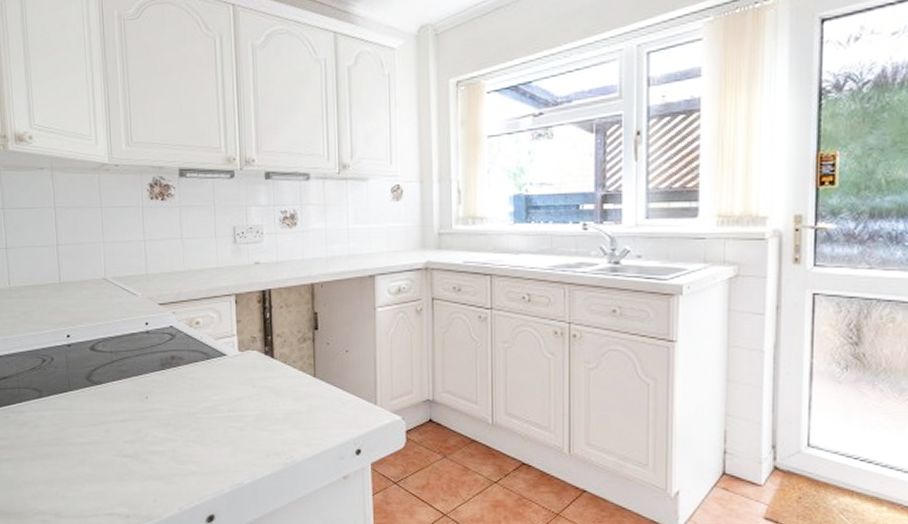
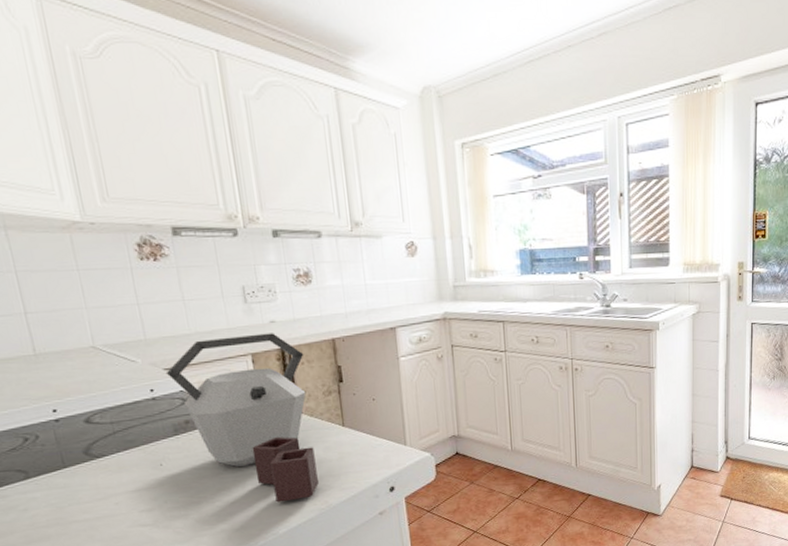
kettle: none [160,274,285,451] -> present [165,333,319,503]

